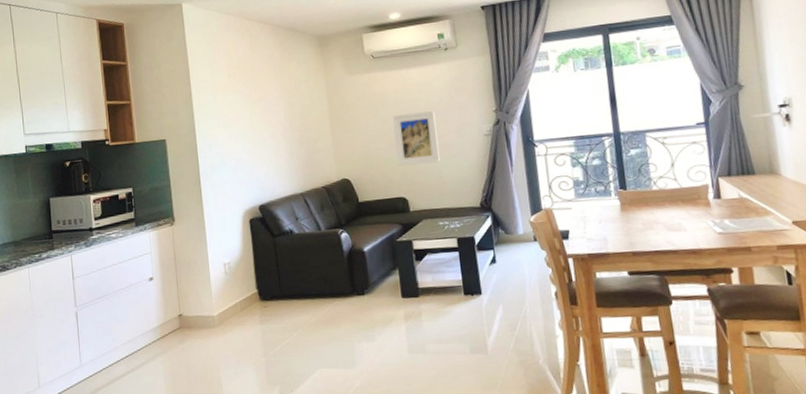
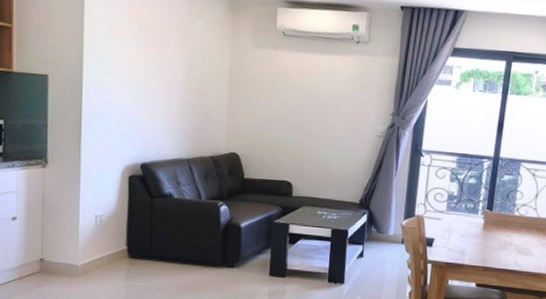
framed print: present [392,111,440,167] -> none [288,99,335,154]

